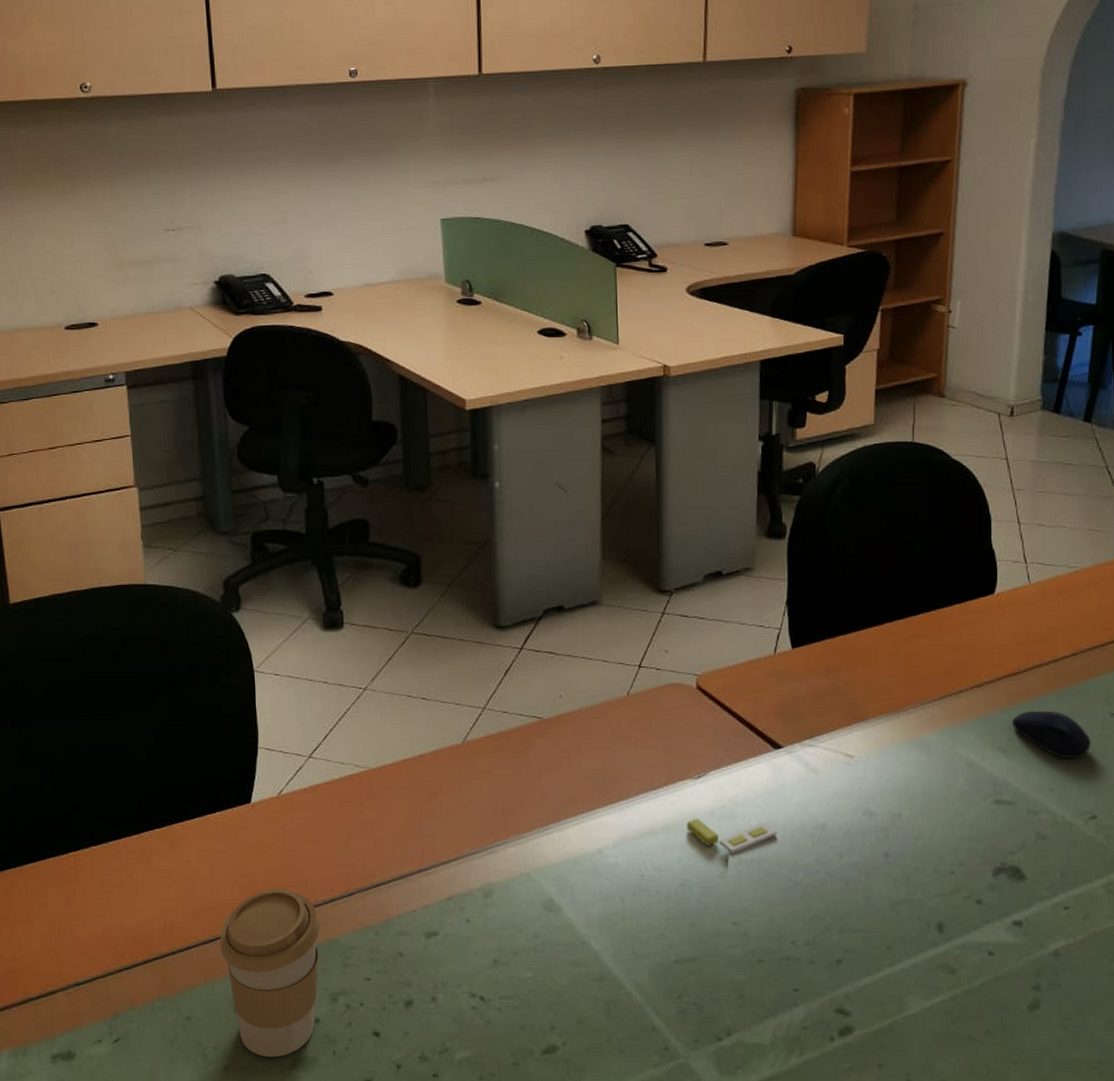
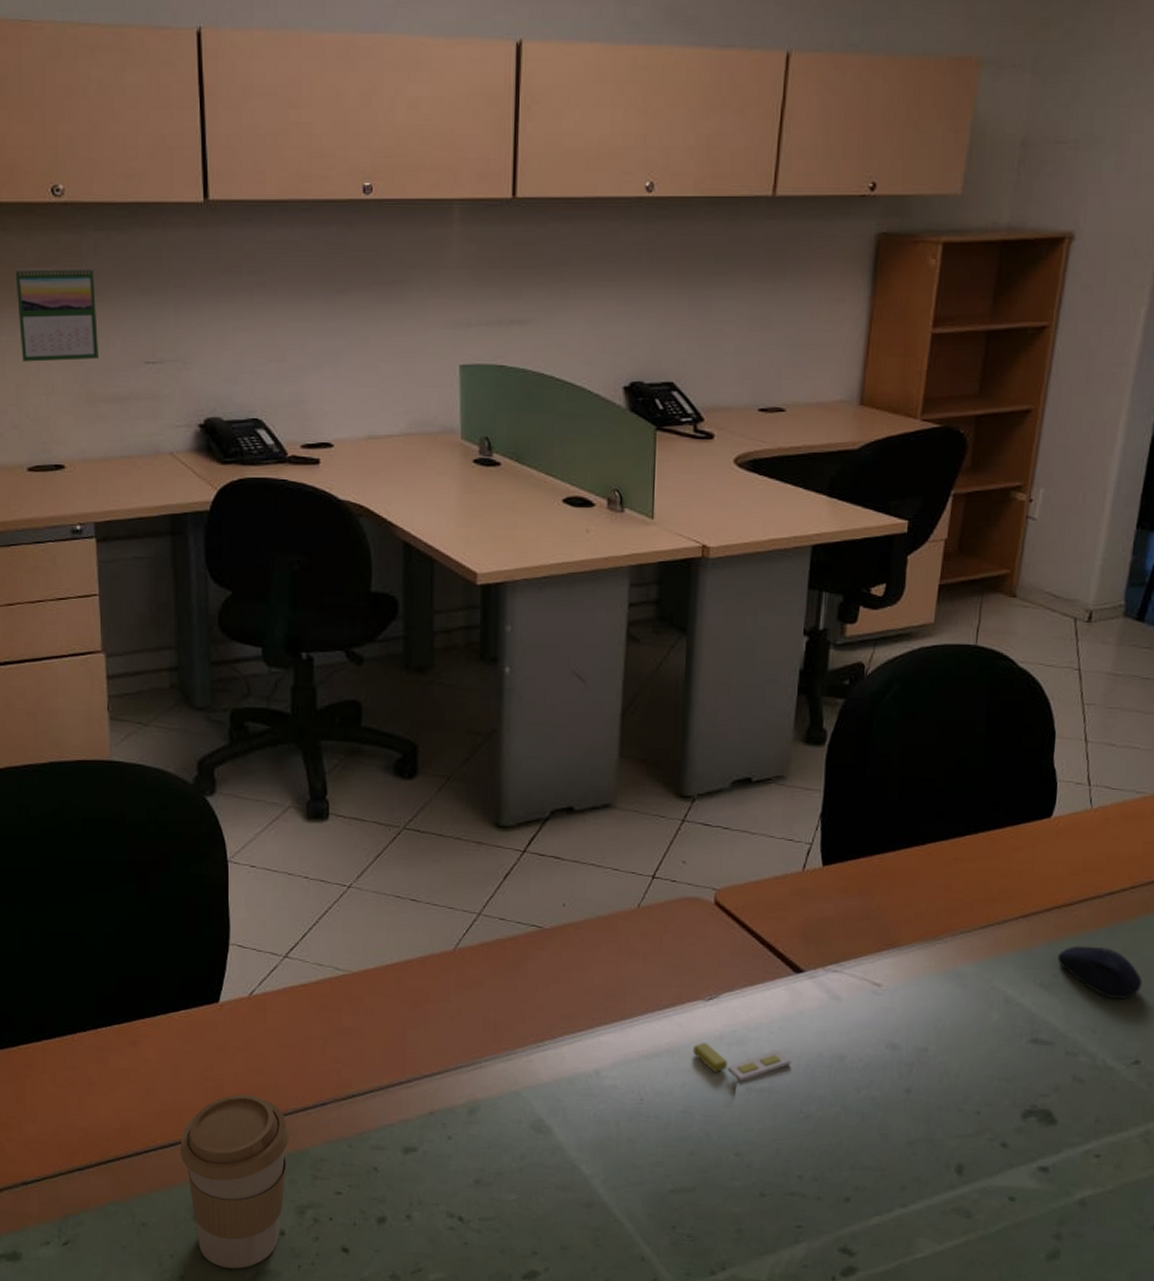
calendar: none [50,150,125,235] -> present [15,265,98,362]

